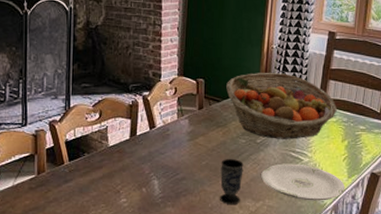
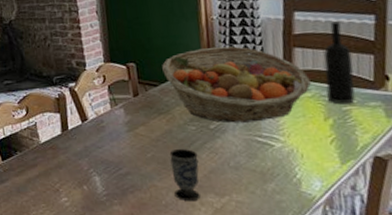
plate: present [261,163,346,201] -> none [221,150,340,194]
wine bottle: none [347,62,369,130] -> present [324,21,356,104]

